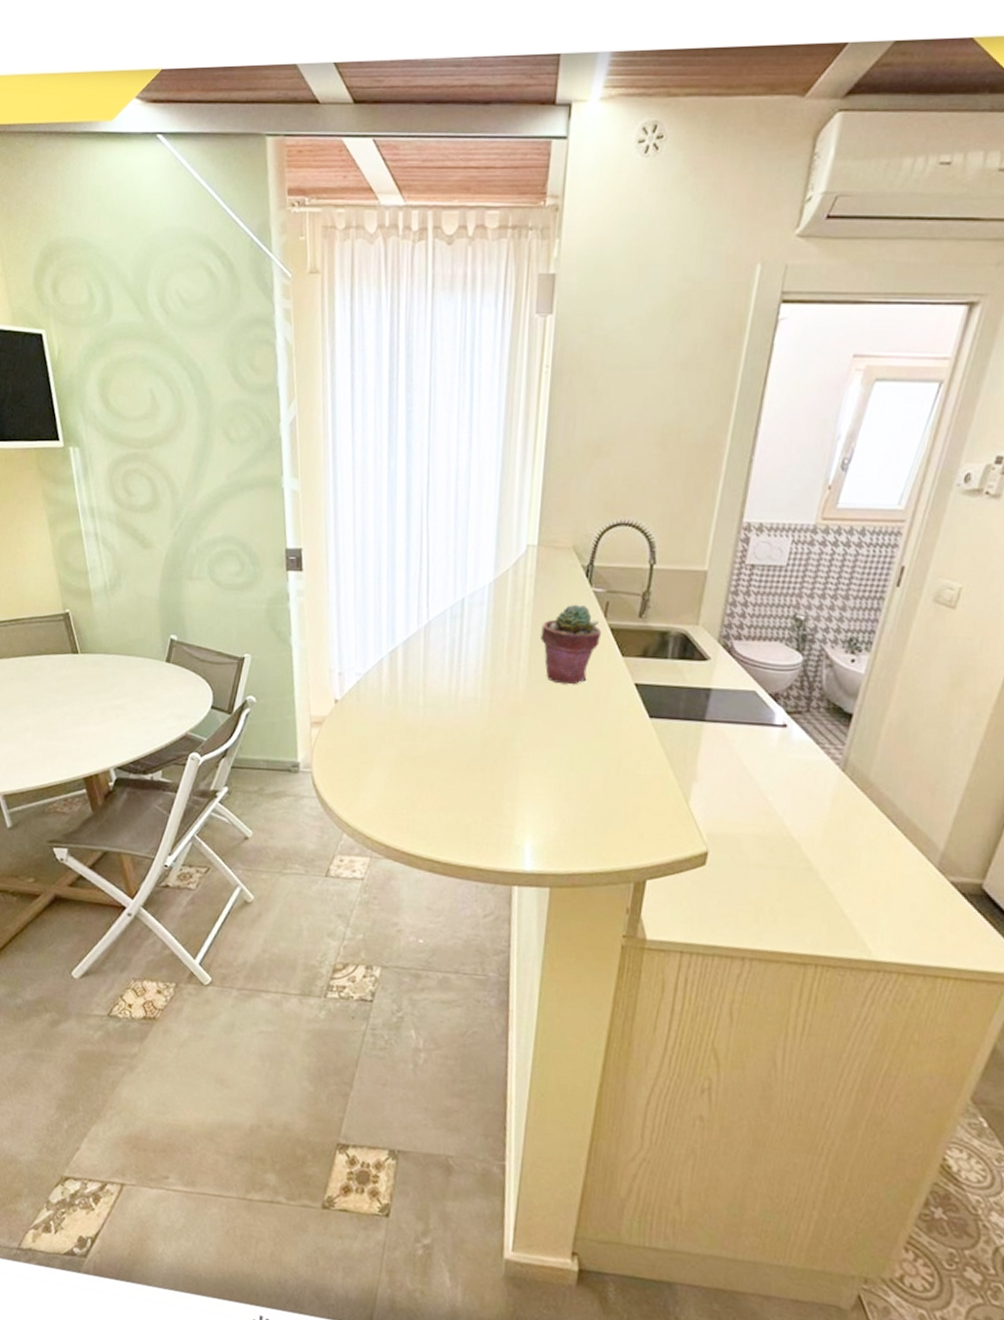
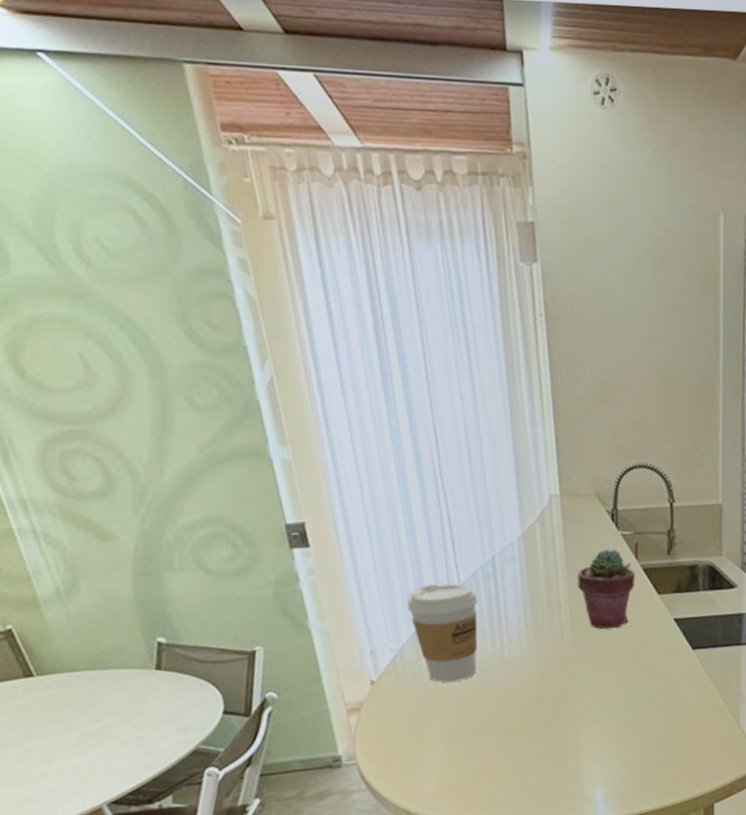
coffee cup: none [378,618,442,712] -> present [407,583,478,682]

